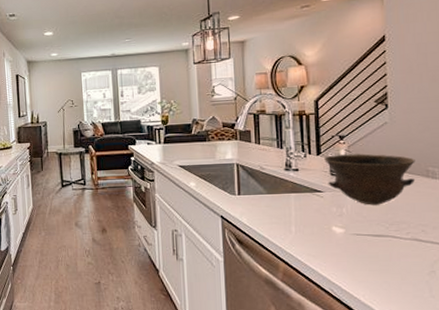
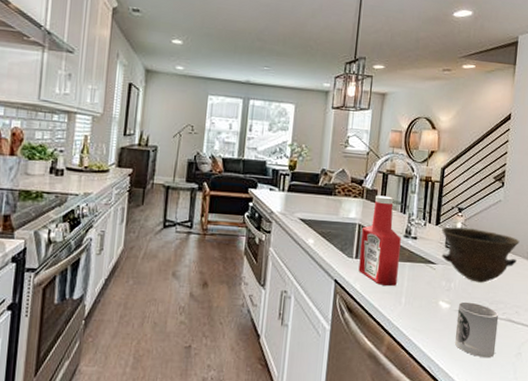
ketchup bottle: none [241,134,284,217] -> present [358,195,401,286]
cup: none [354,225,404,278] -> present [455,301,499,358]

